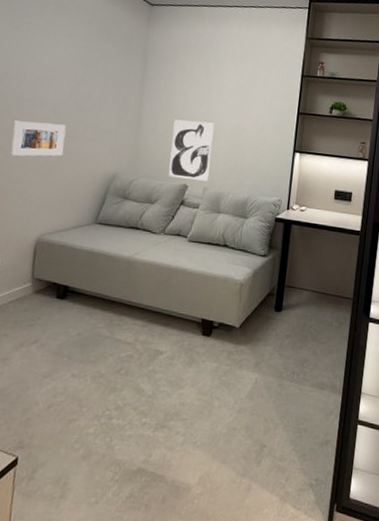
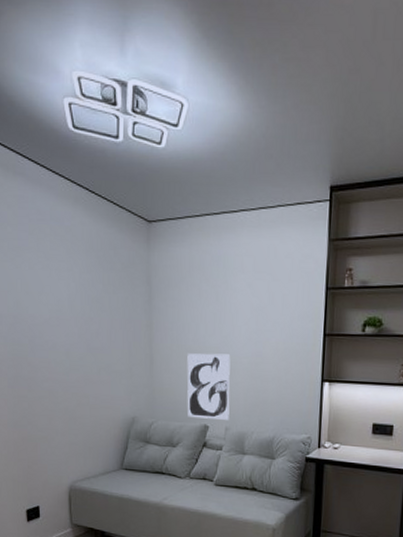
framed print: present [10,120,67,156] -> none [32,367,82,405]

